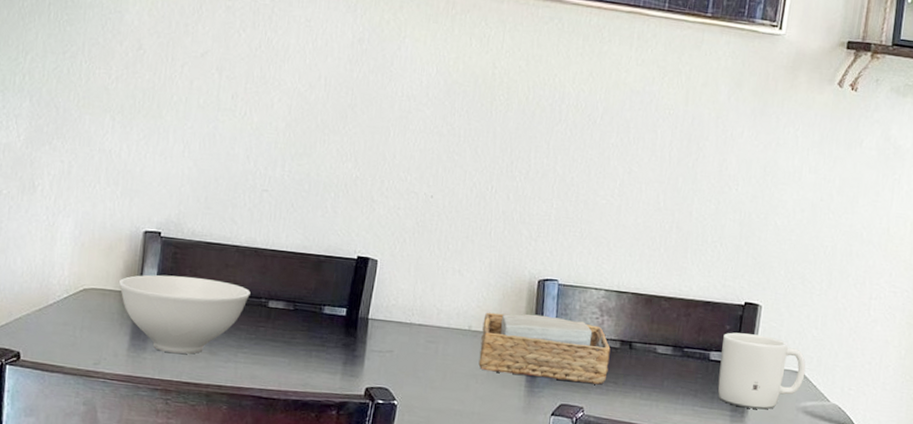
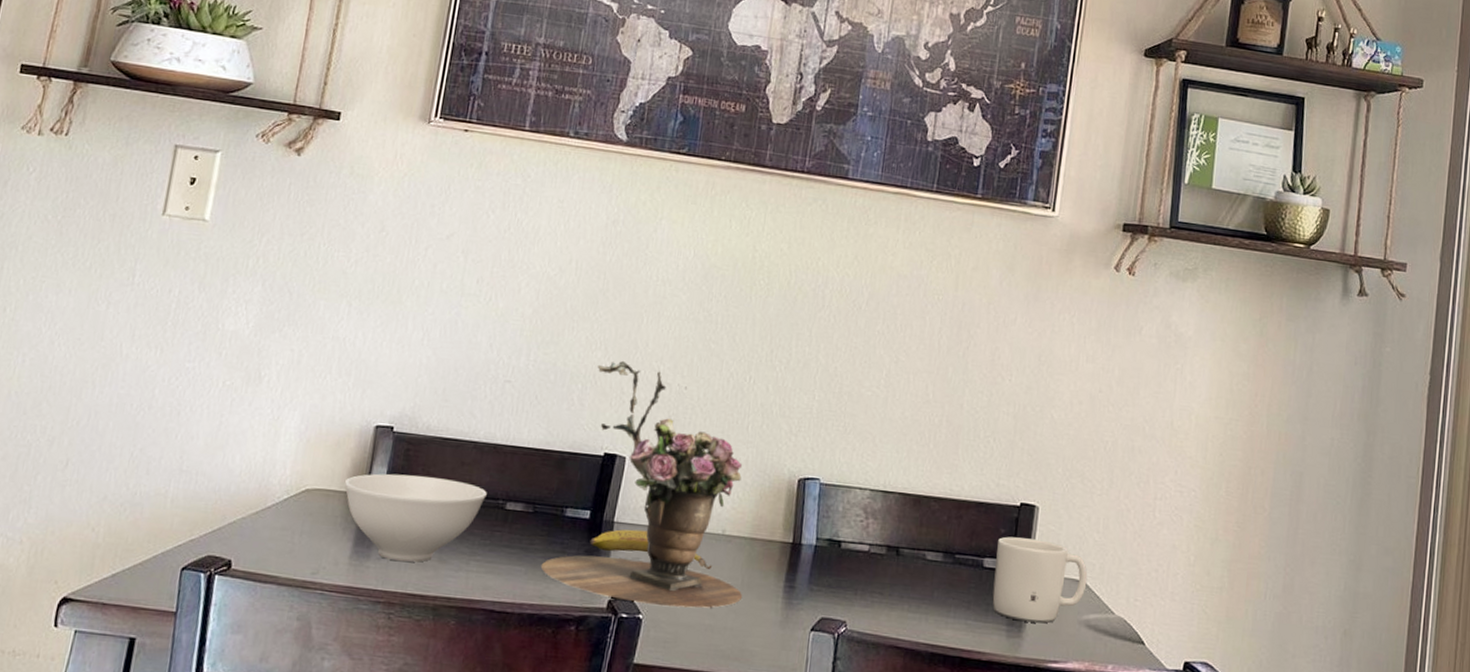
flower arrangement: none [302,171,489,396] -> present [540,360,743,609]
fruit: none [347,325,460,361] -> present [589,529,713,569]
napkin holder: present [478,312,611,385] -> none [732,514,876,596]

